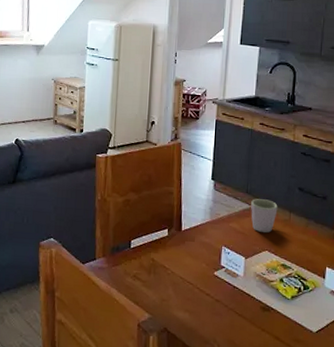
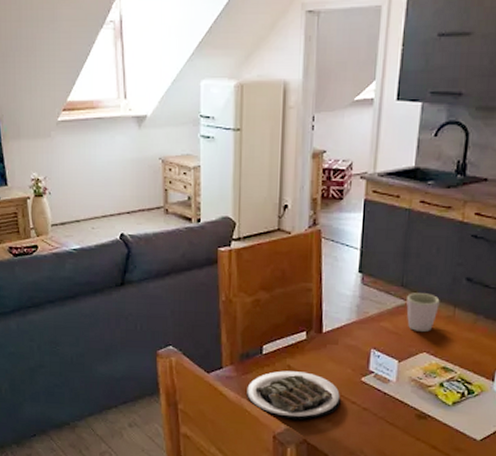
plate: none [115,263,197,310] -> present [245,370,341,420]

